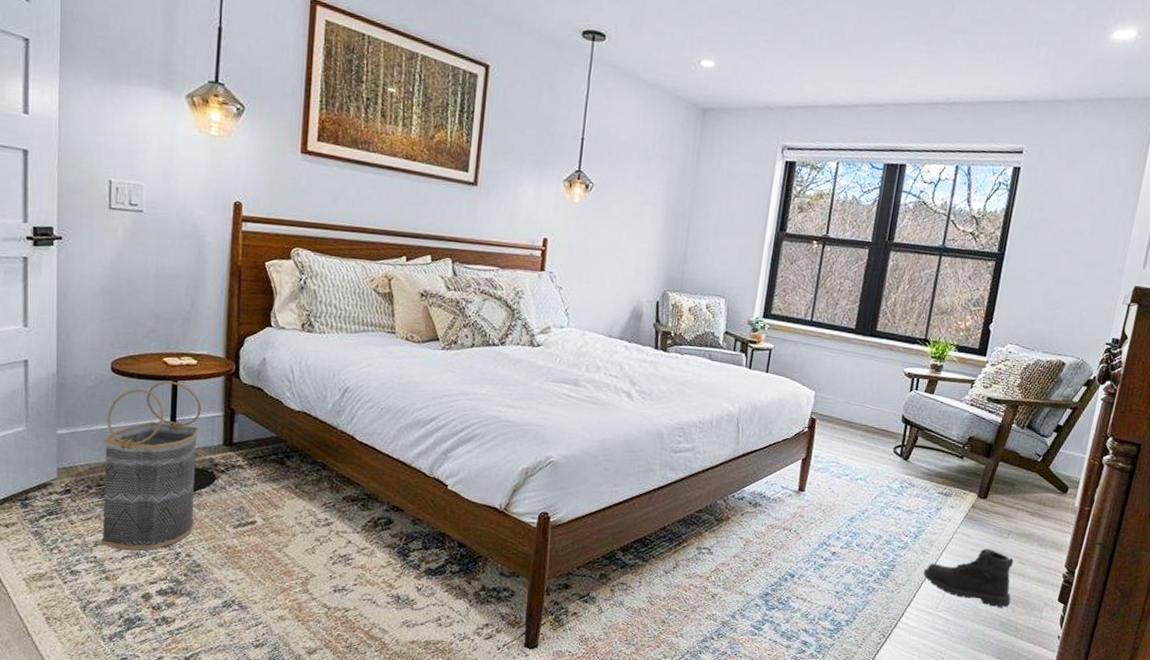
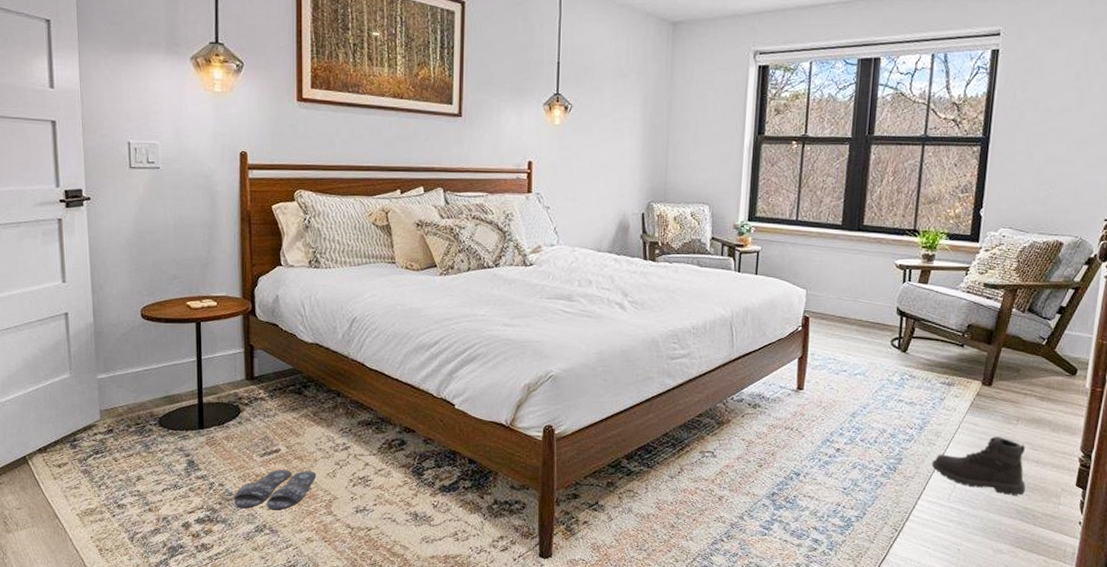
basket: present [100,381,201,551] -> none [138,322,225,483]
slippers: none [201,542,294,586] -> present [234,469,316,510]

